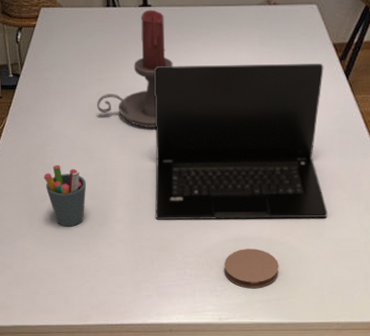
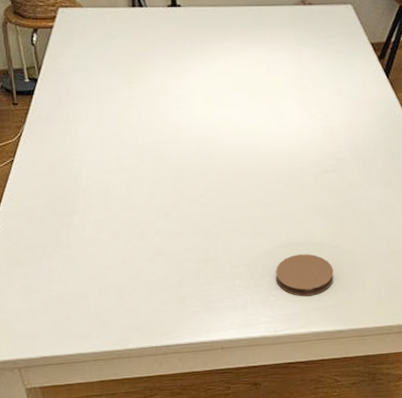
pen holder: present [44,165,86,227] -> none [70,175,119,242]
candle holder: present [97,9,173,128] -> none [126,9,208,132]
laptop: present [154,64,328,221] -> none [188,63,379,229]

